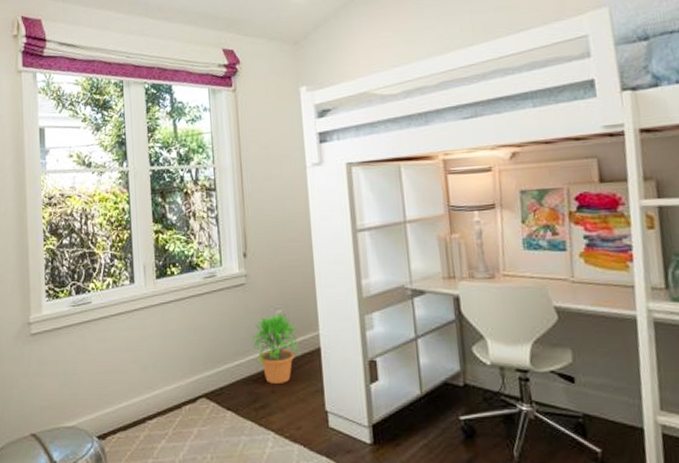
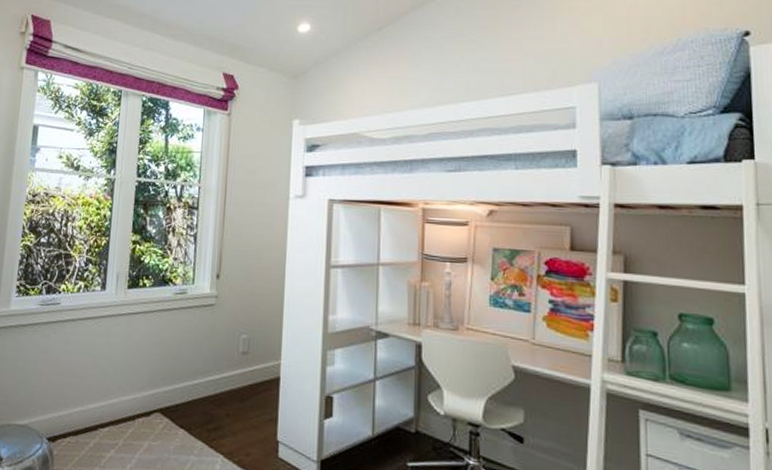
potted plant: present [250,313,300,384] -> none [212,338,261,408]

